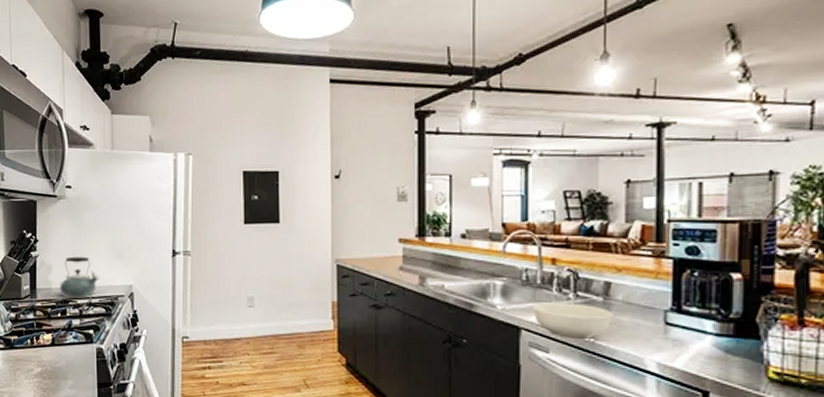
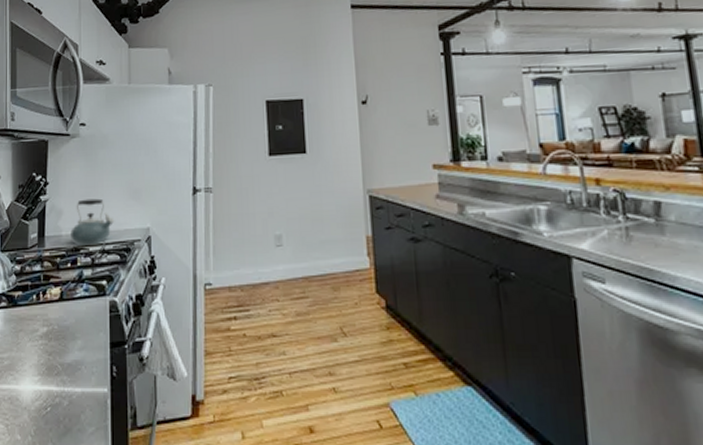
bowl: present [532,302,613,340] -> none [581,226,668,267]

